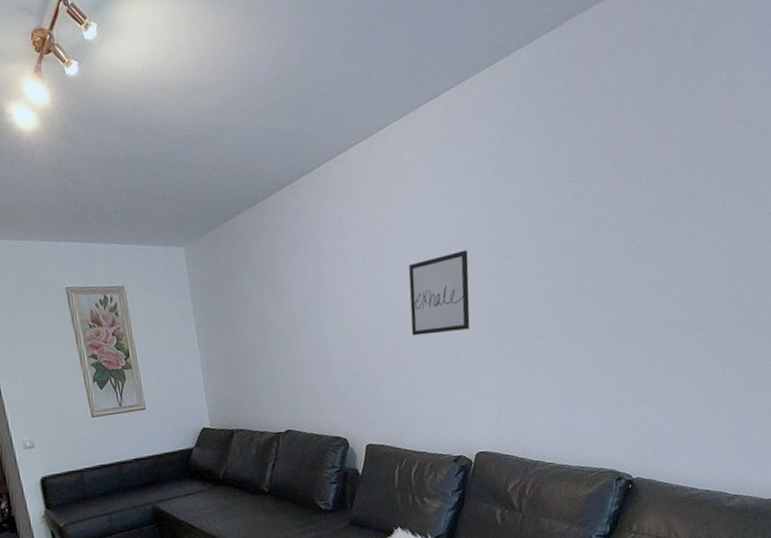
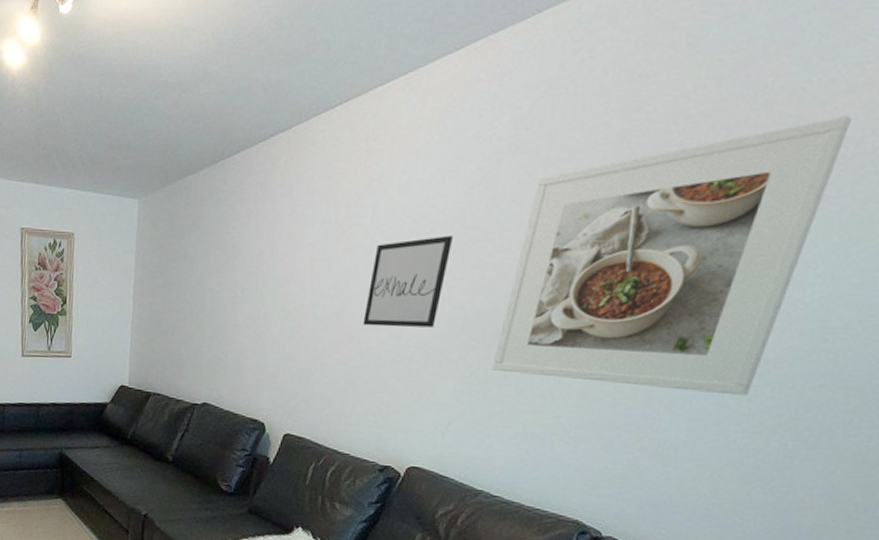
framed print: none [520,134,714,358] -> present [491,116,851,396]

